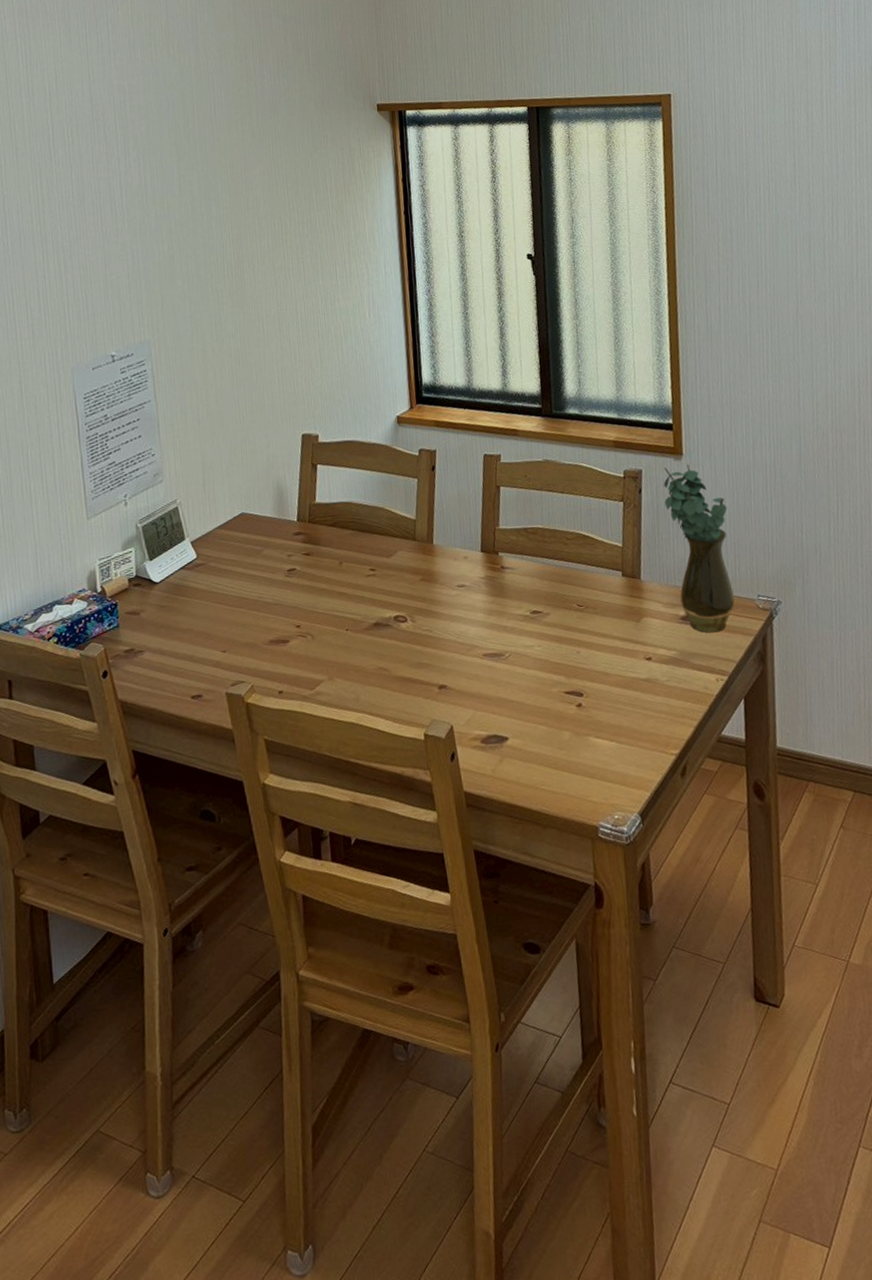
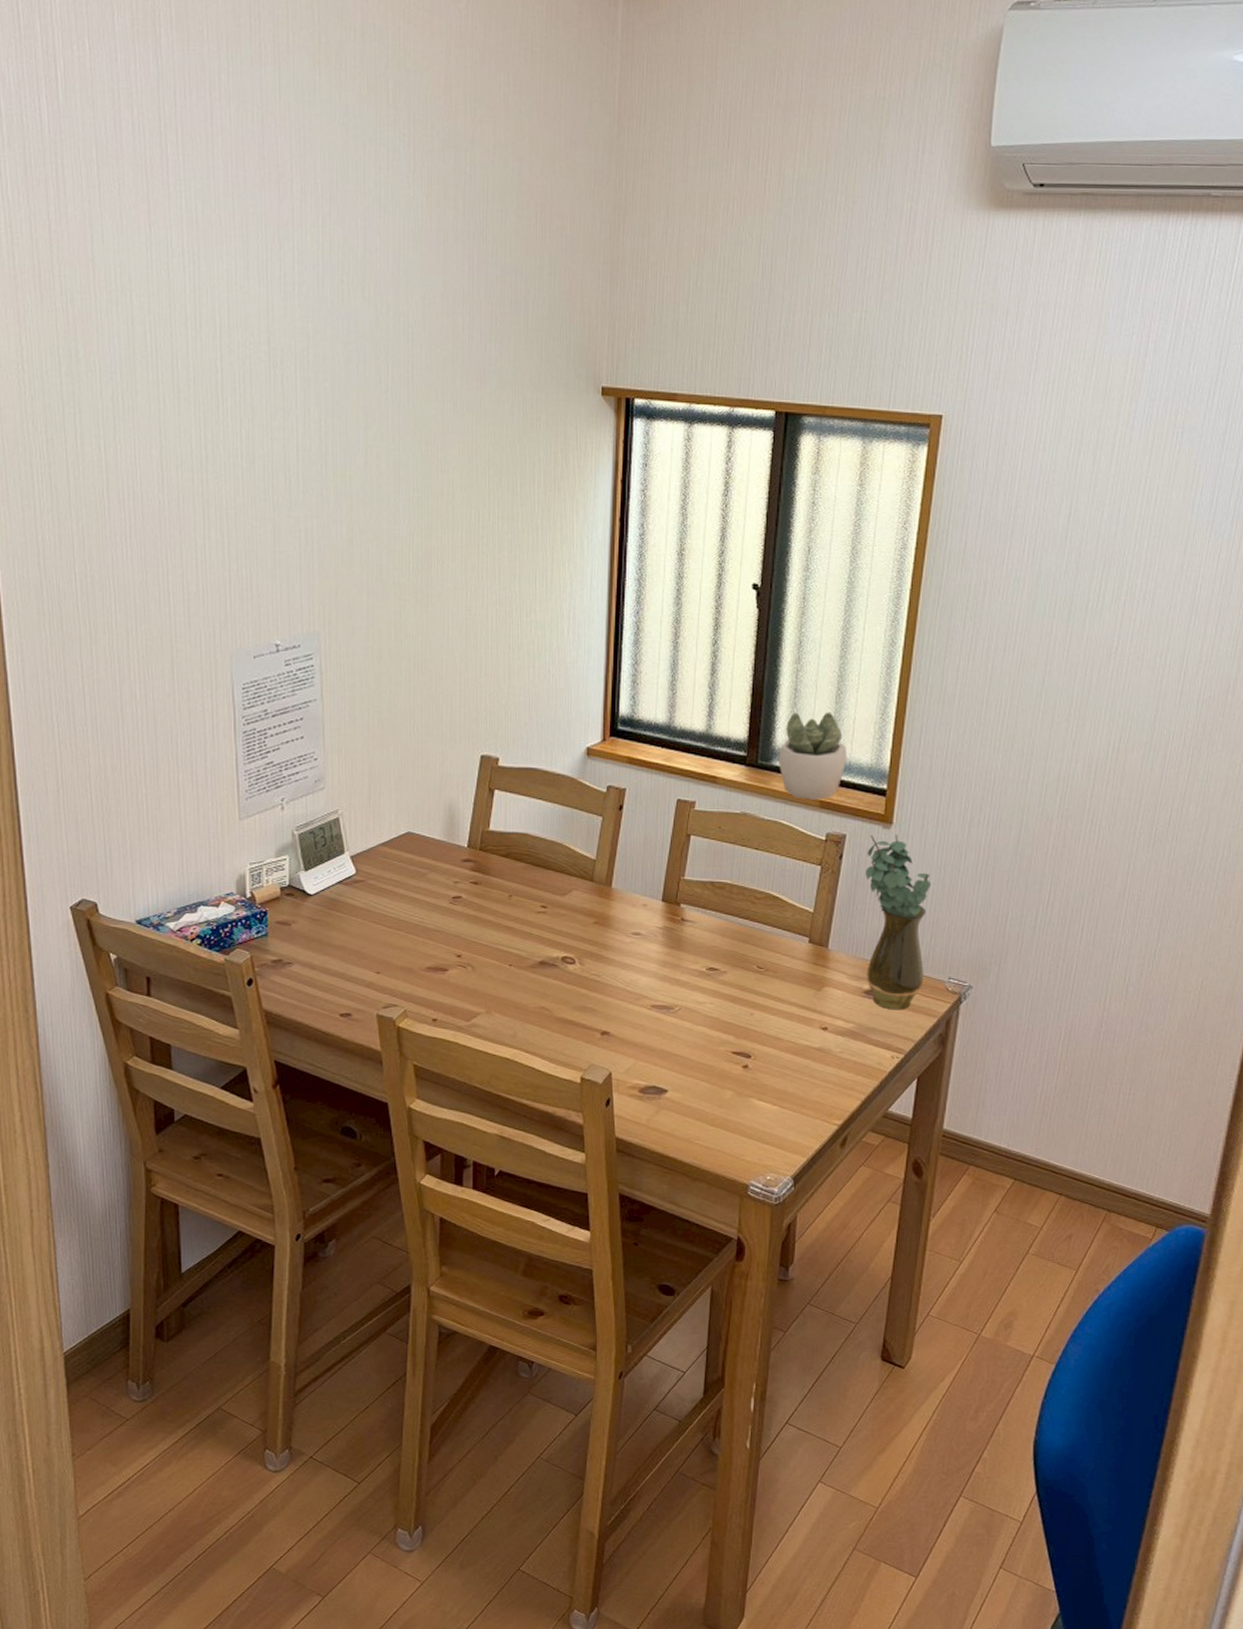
succulent plant: none [570,359,633,442] -> present [777,712,847,800]

